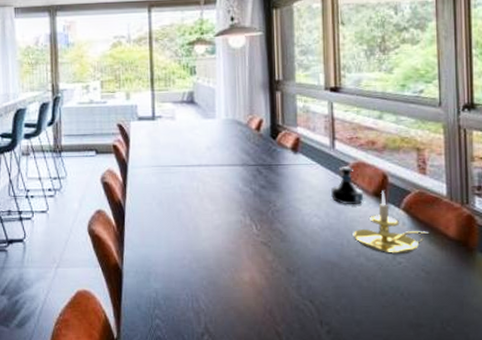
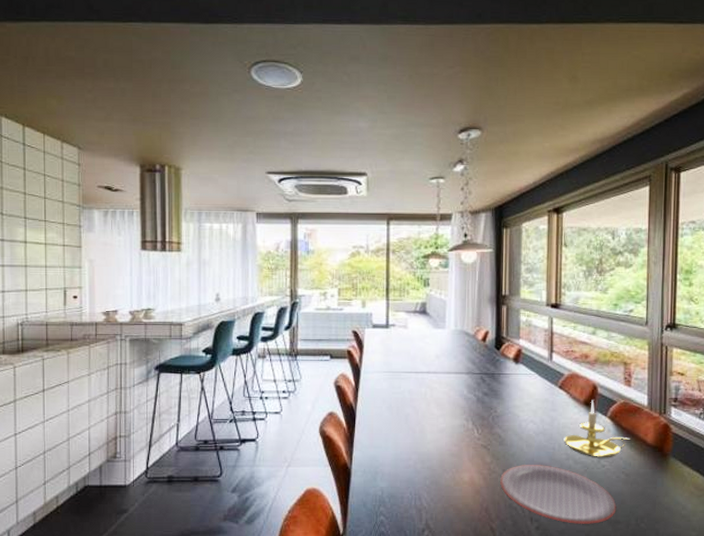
plate: none [284,263,418,328] -> present [500,465,617,524]
tequila bottle: present [331,165,363,205] -> none [547,376,575,413]

